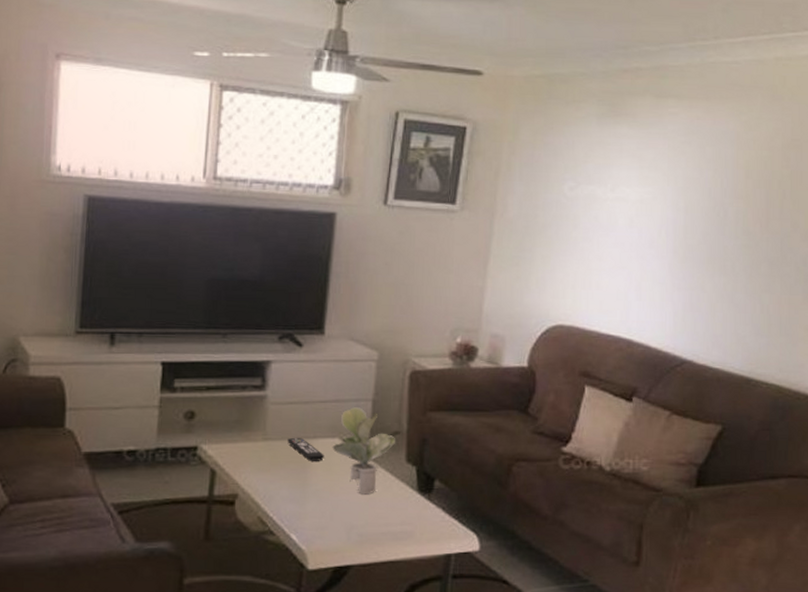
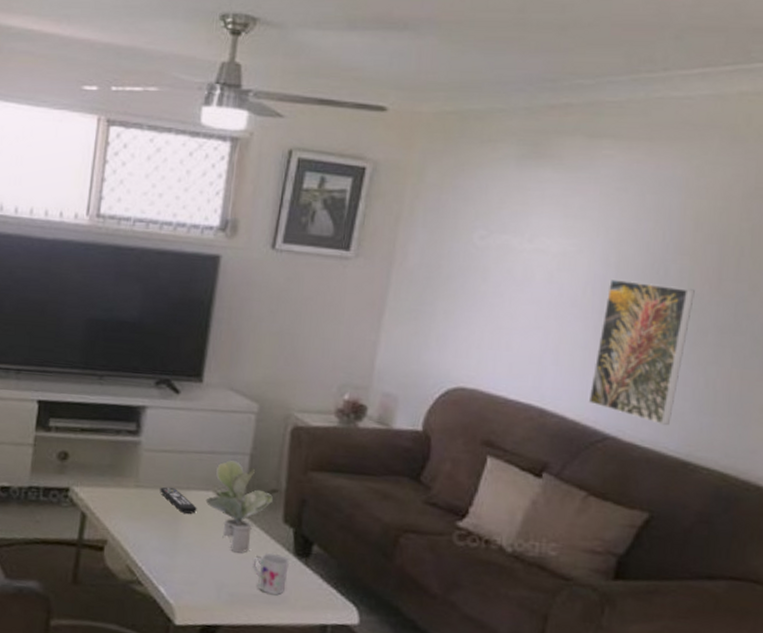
mug: none [379,491,413,531] -> present [252,552,289,595]
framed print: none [667,221,749,348] -> present [588,278,695,426]

